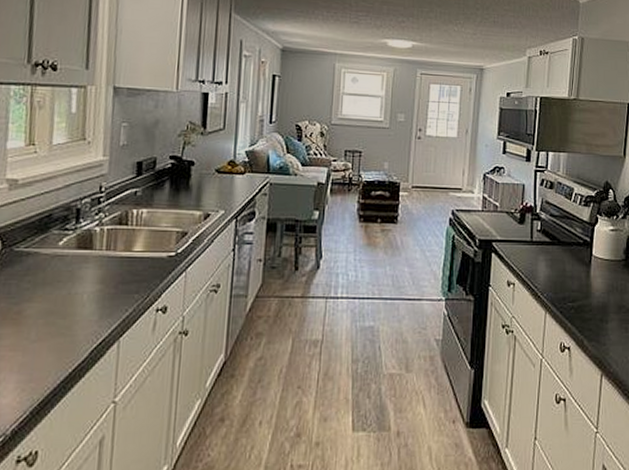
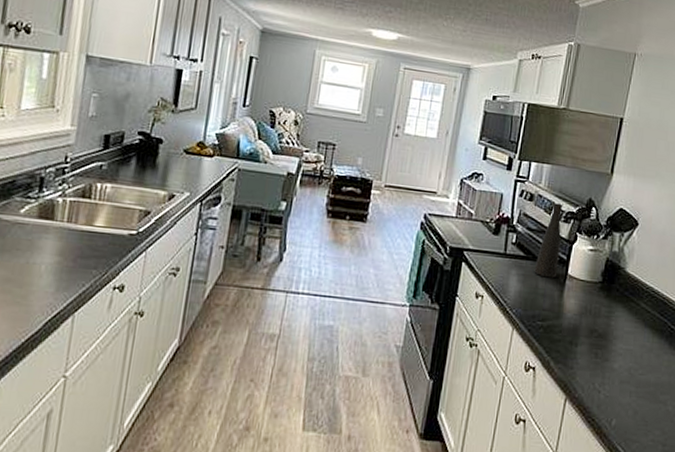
vase: none [560,188,583,260] -> present [534,203,563,278]

